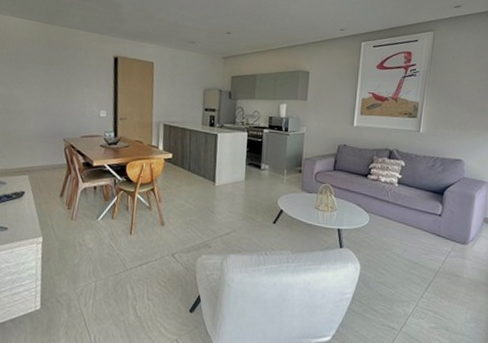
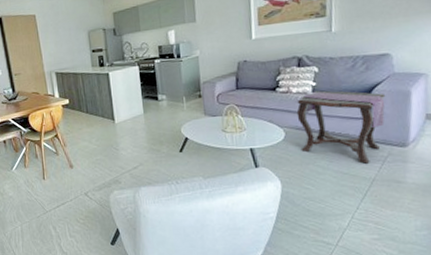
side table: none [381,183,456,256] -> present [296,90,386,164]

